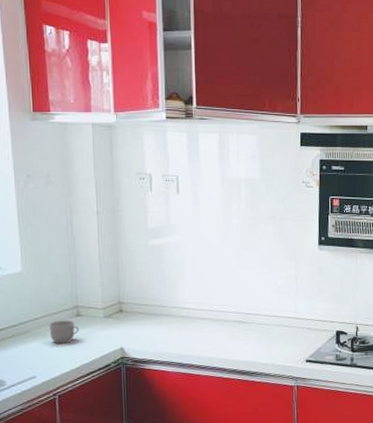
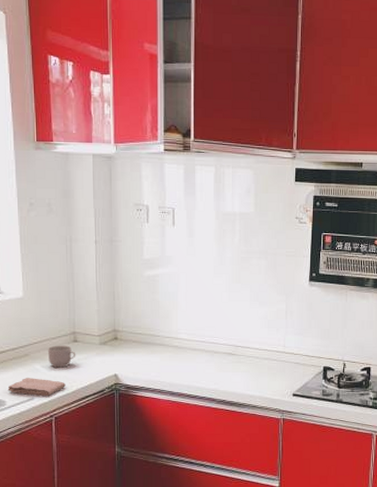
washcloth: none [7,355,69,375] -> present [7,378,65,397]

